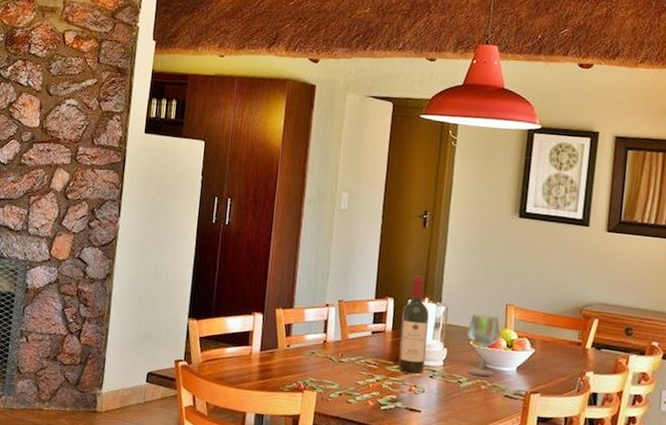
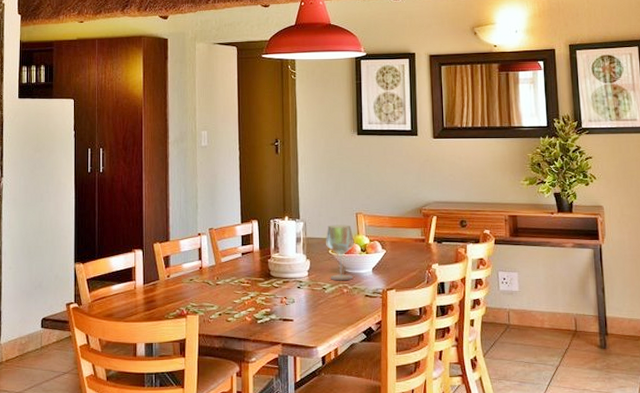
wine bottle: present [398,274,429,374] -> none [266,197,292,286]

